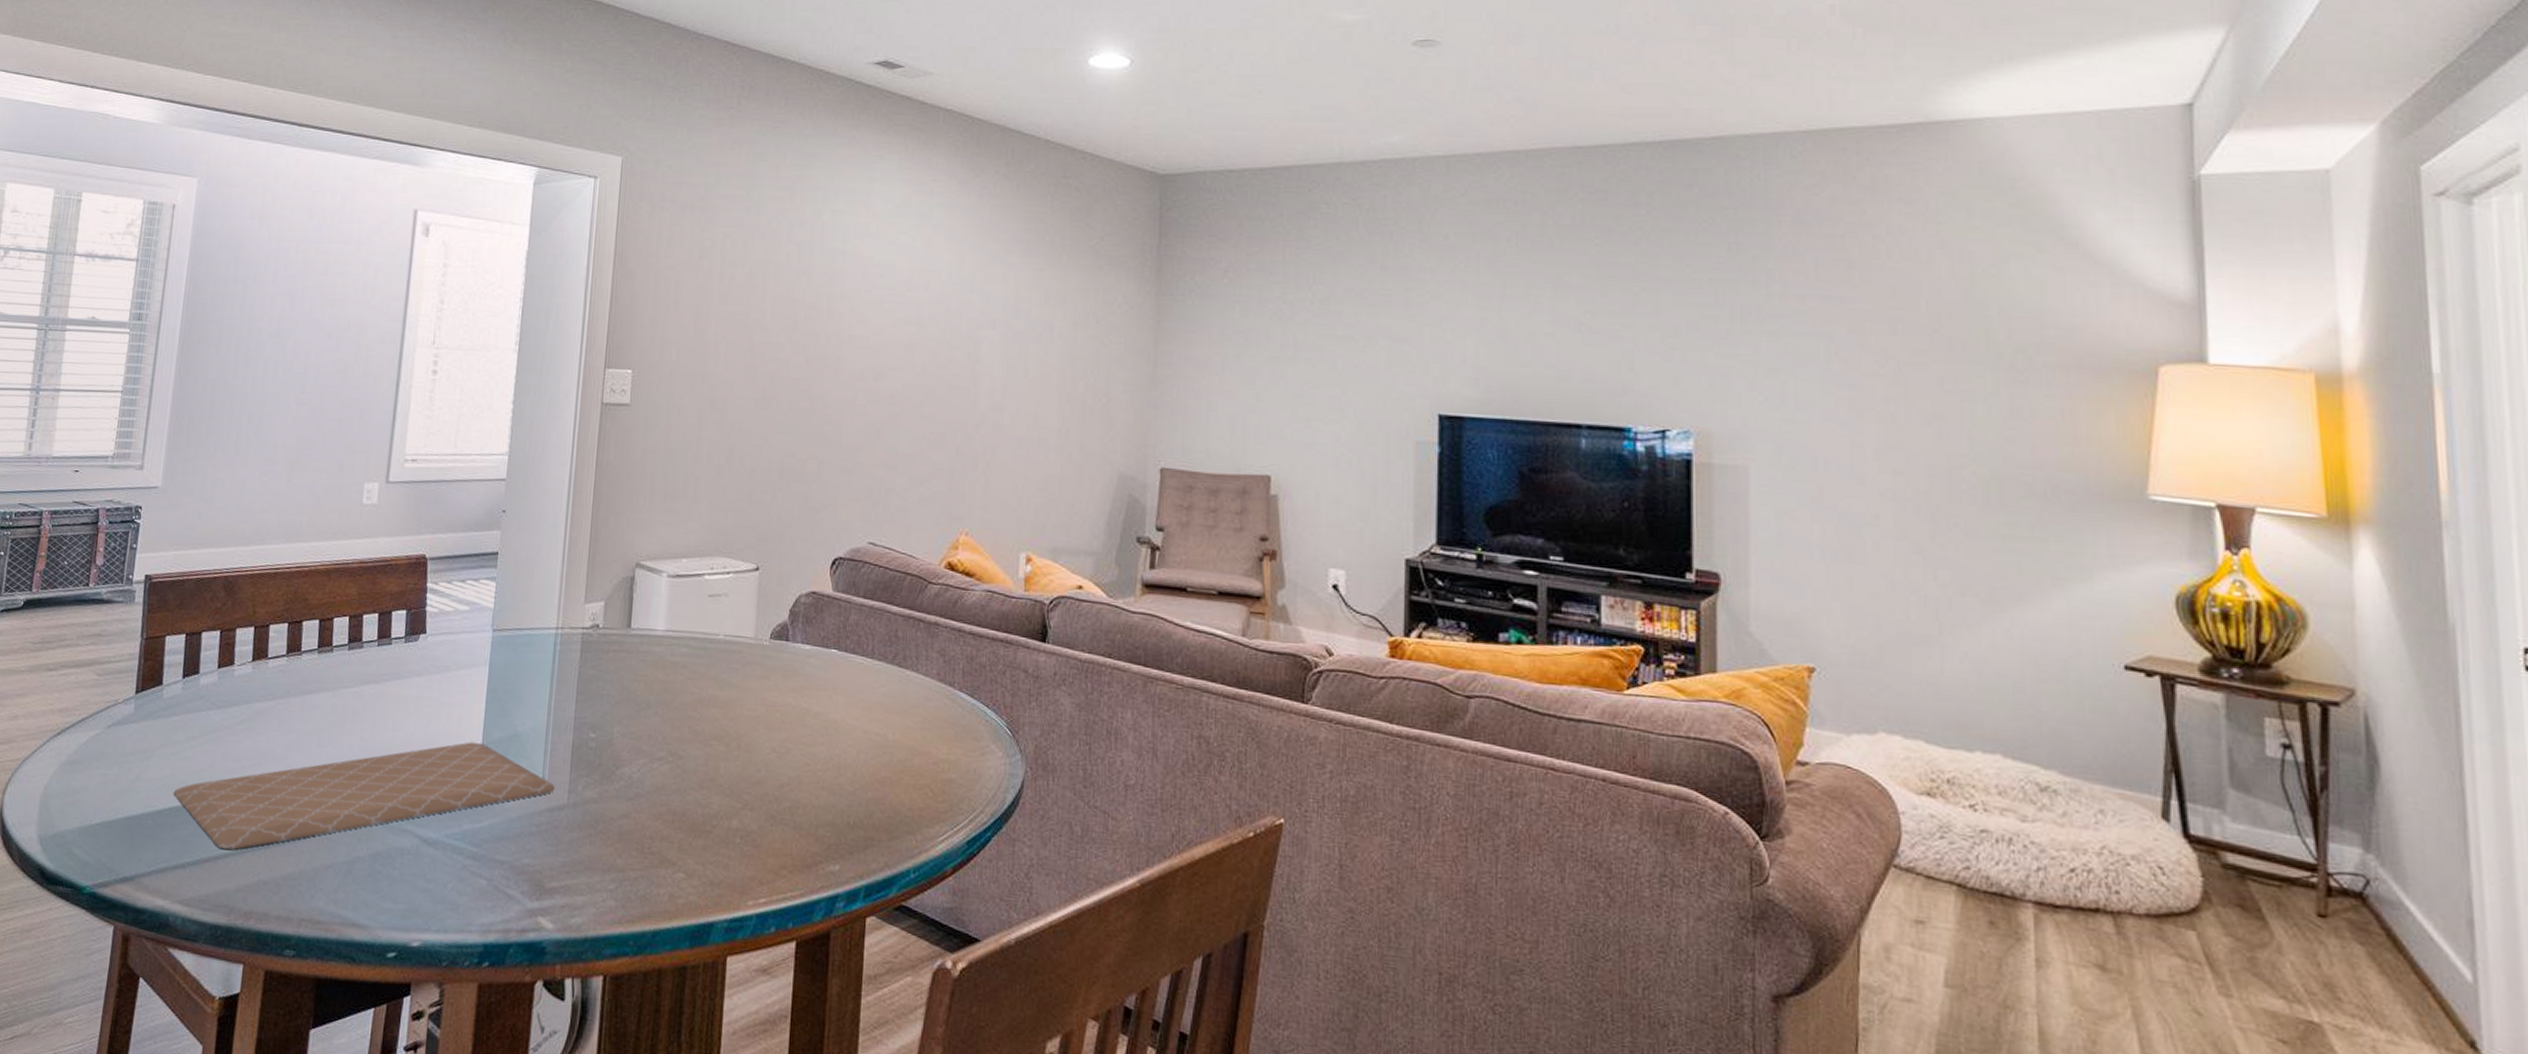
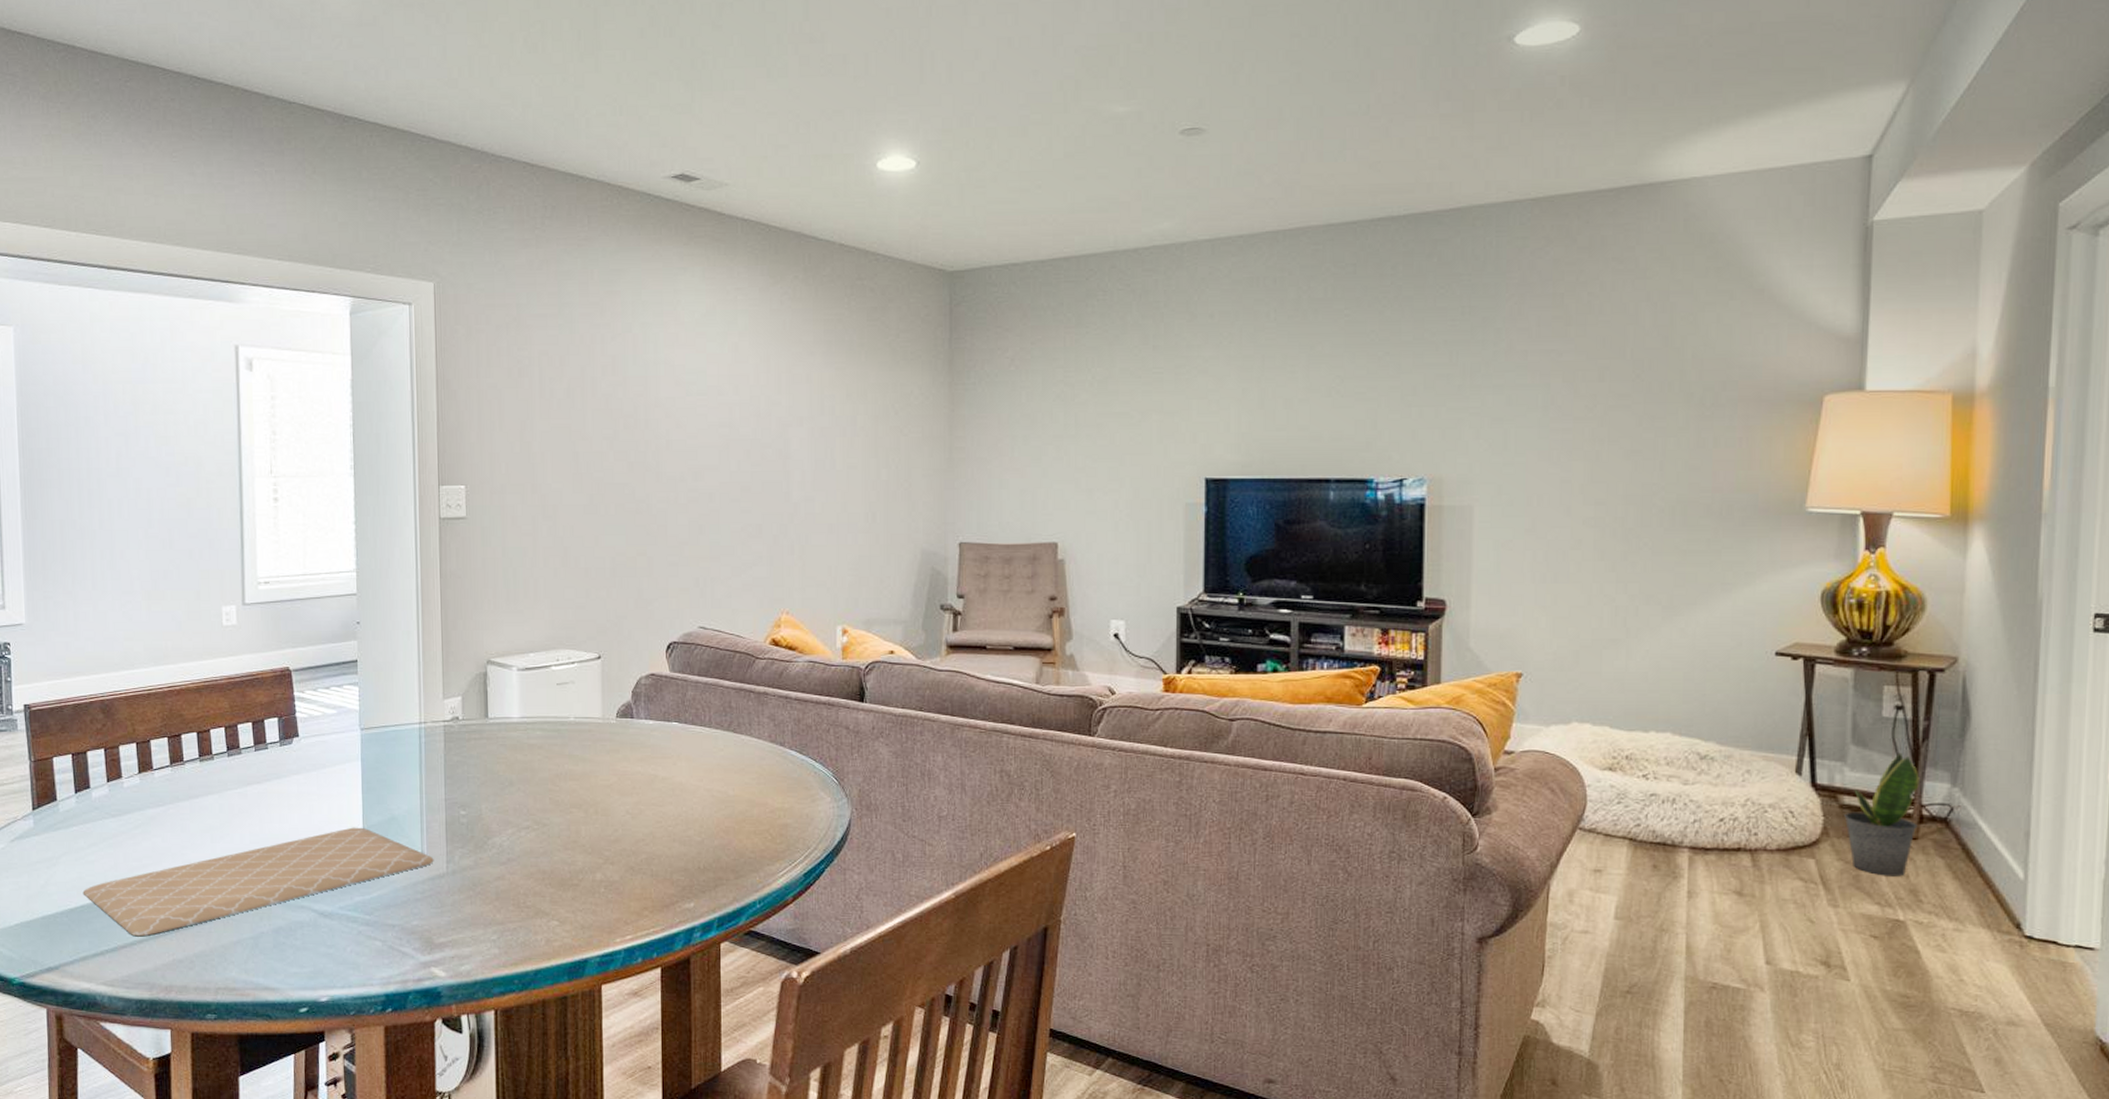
potted plant: none [2229,803,2325,964] -> present [1844,752,1919,876]

